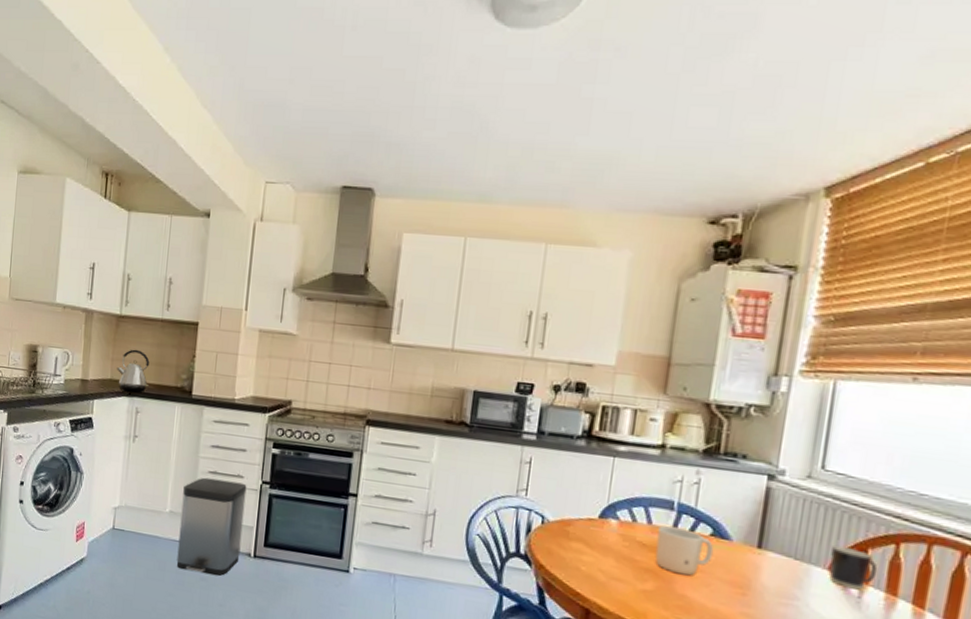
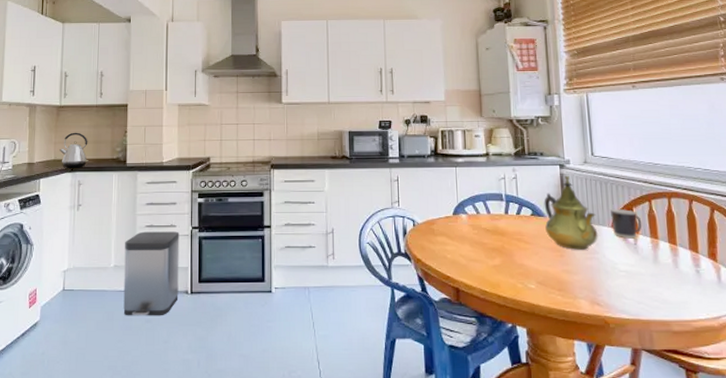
mug: present [654,525,714,576] -> none [495,212,536,249]
teapot: none [727,490,809,592] -> present [544,175,598,250]

